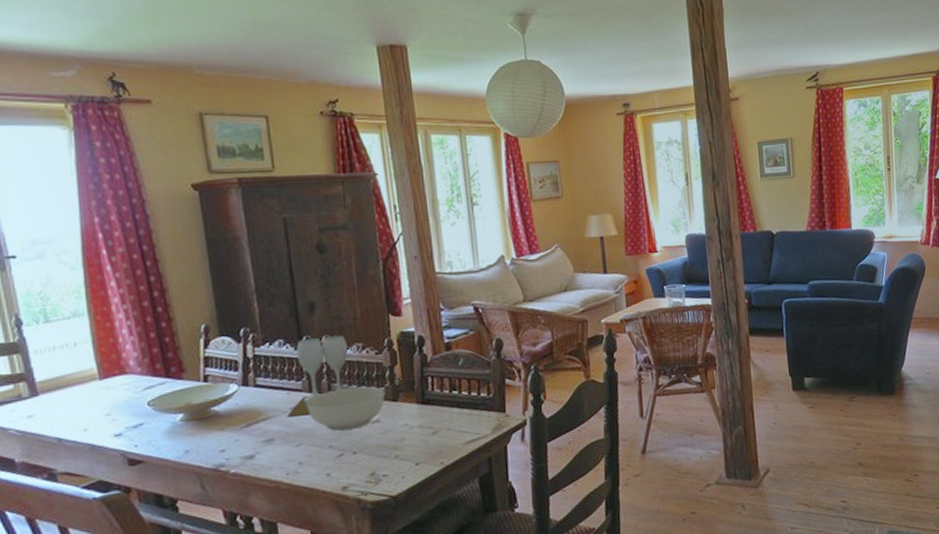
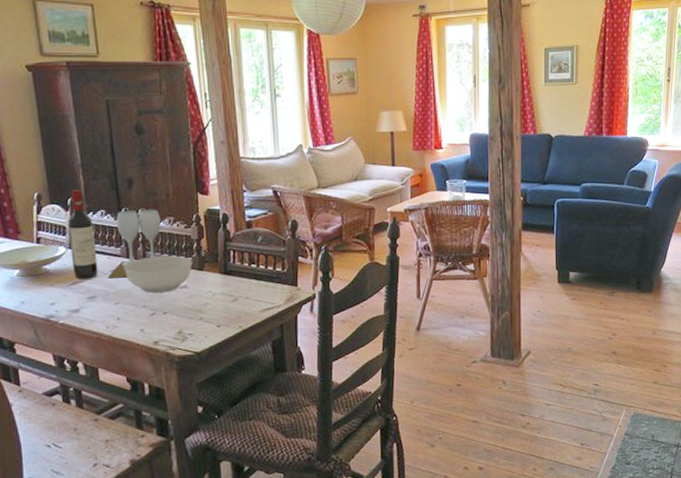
wine bottle: none [240,318,276,421] -> present [67,190,98,280]

